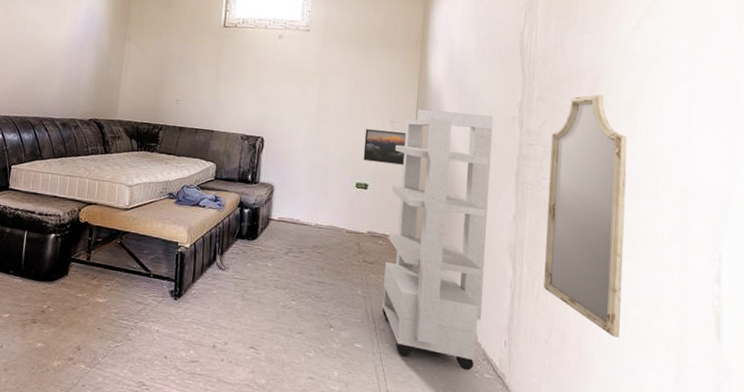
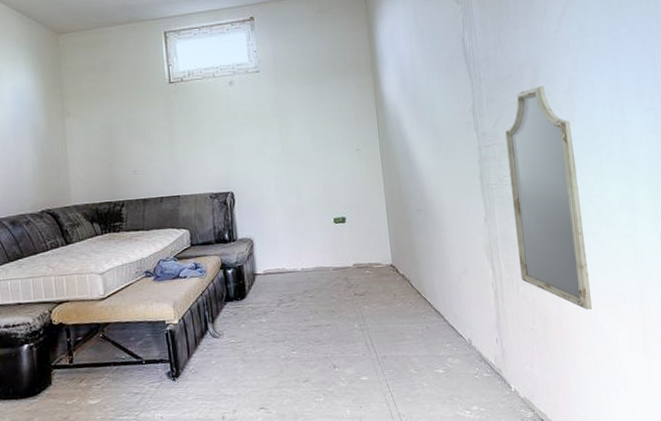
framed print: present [363,129,406,165] -> none [333,159,377,194]
storage cabinet: present [382,109,494,371] -> none [364,125,473,378]

